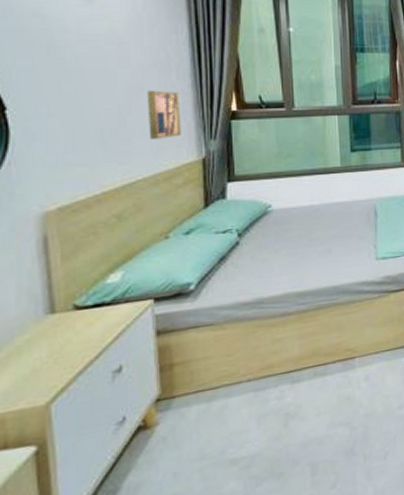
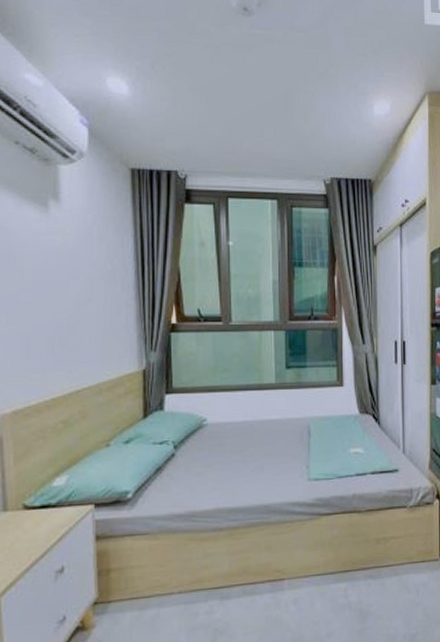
wall art: present [146,90,182,139] -> none [94,301,125,349]

